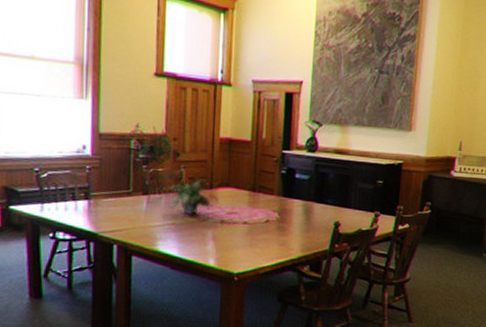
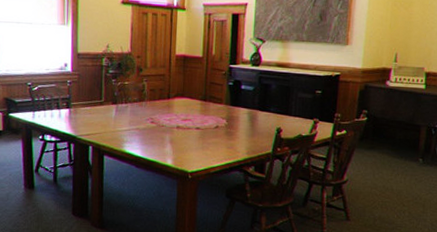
potted plant: present [171,179,219,214] -> none [135,90,175,121]

